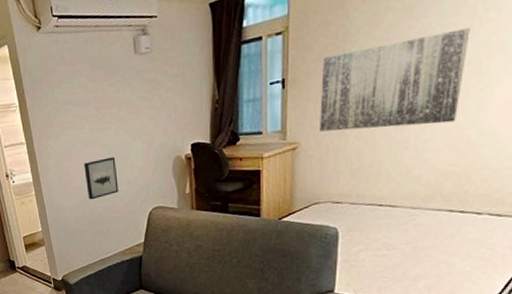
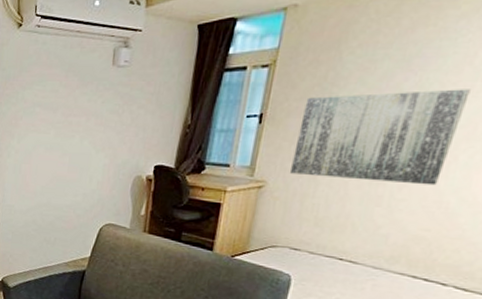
wall art: present [84,157,119,200] -> none [41,166,75,206]

